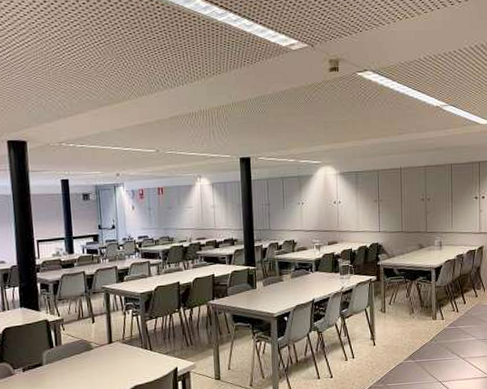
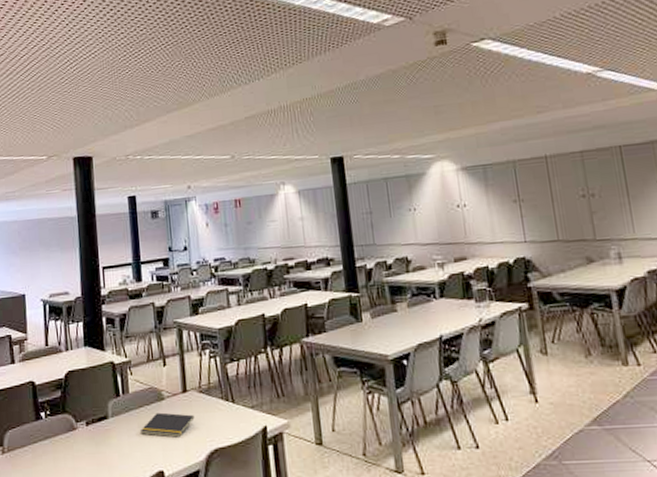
notepad: none [72,359,119,378] -> present [141,412,195,437]

